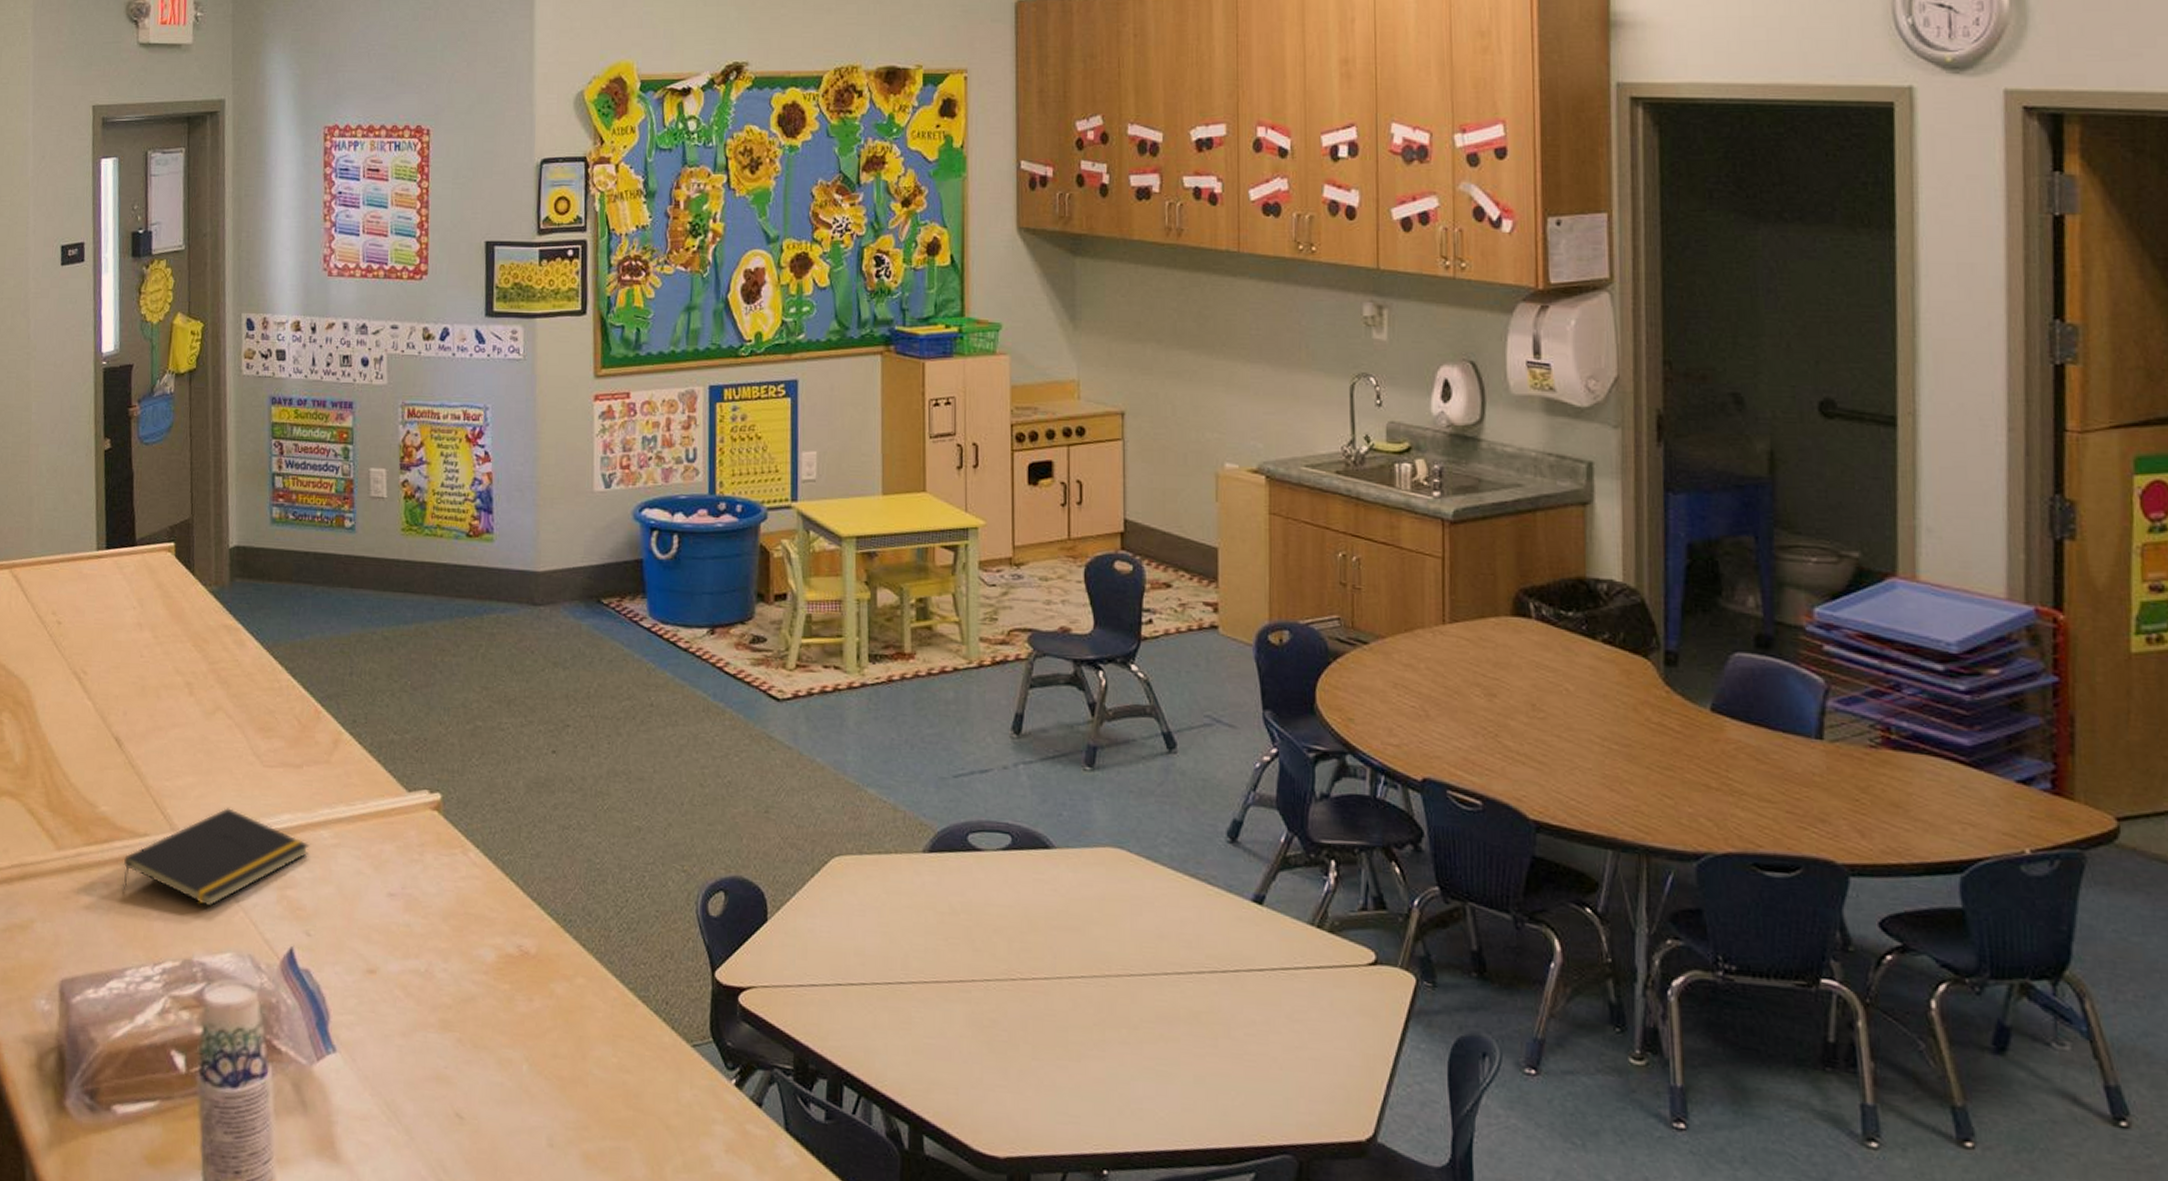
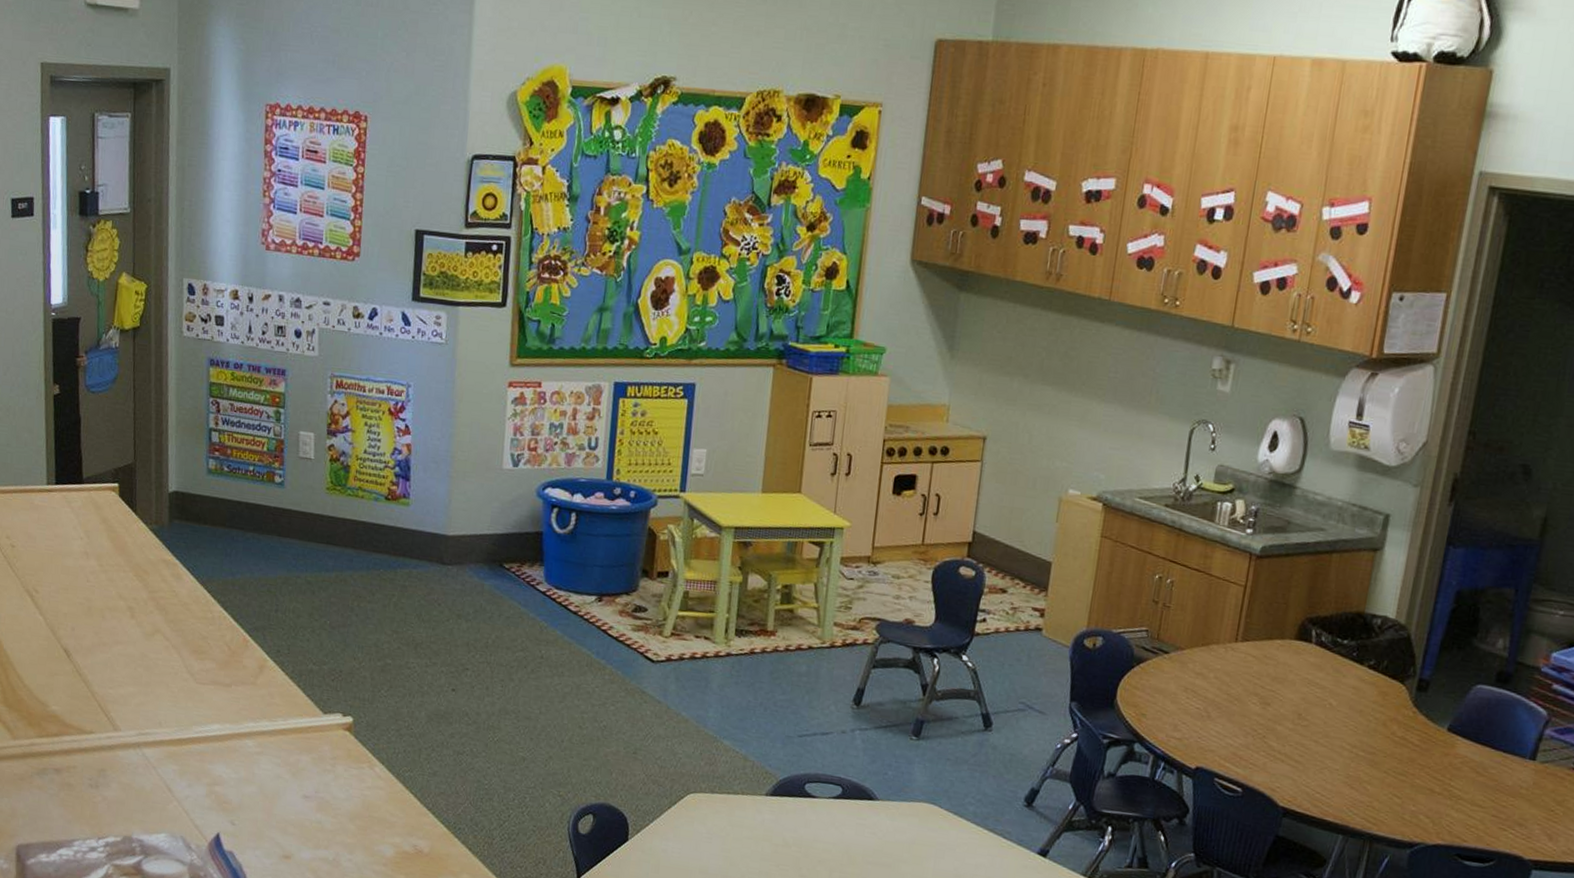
notepad: present [121,808,310,907] -> none [70,715,236,796]

